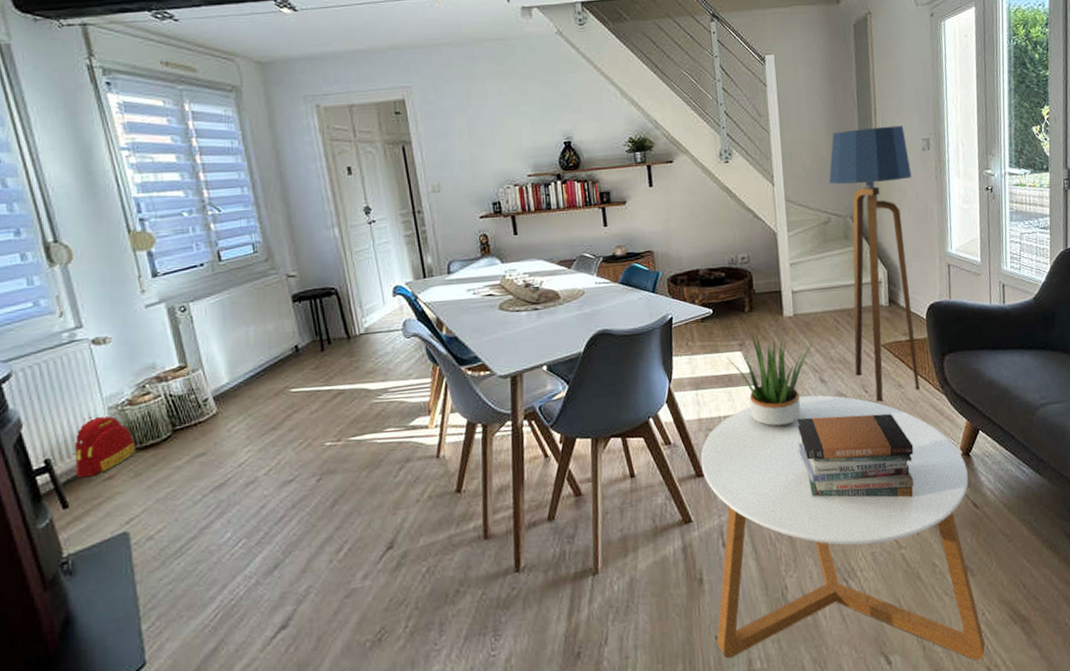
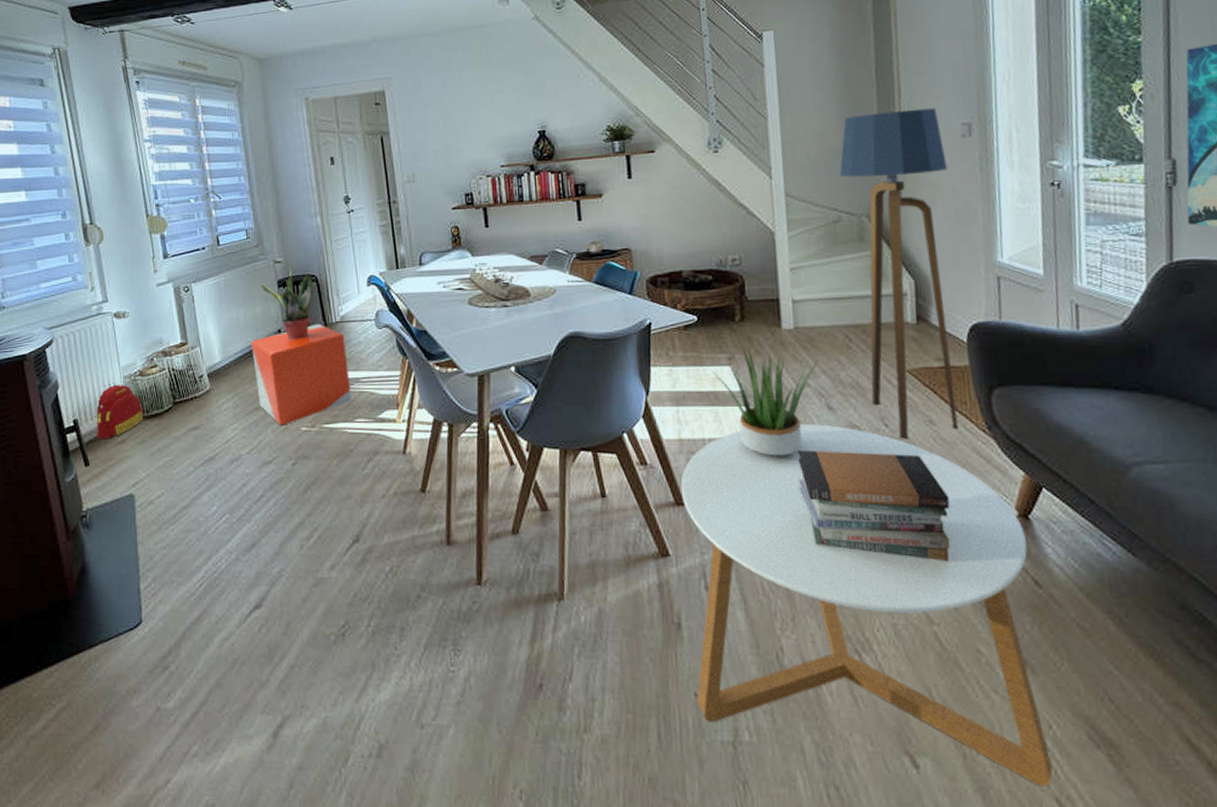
stool: none [265,336,380,443] -> present [252,323,351,426]
potted plant: none [272,281,334,356] -> present [260,268,314,340]

